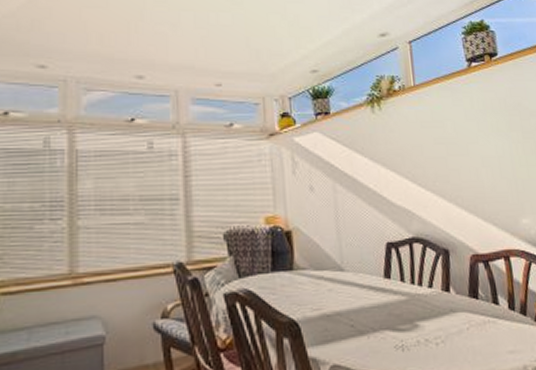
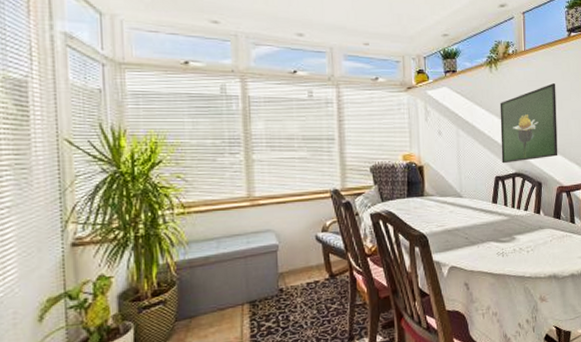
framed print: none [386,124,468,226] -> present [499,83,558,164]

